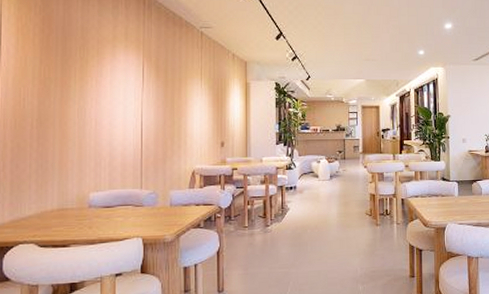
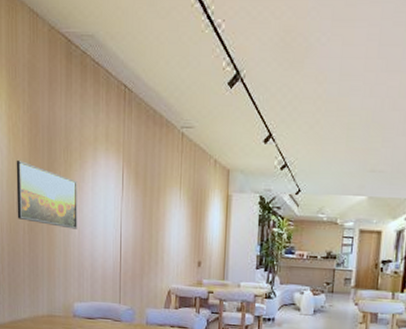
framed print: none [24,59,94,121] -> present [16,161,77,229]

